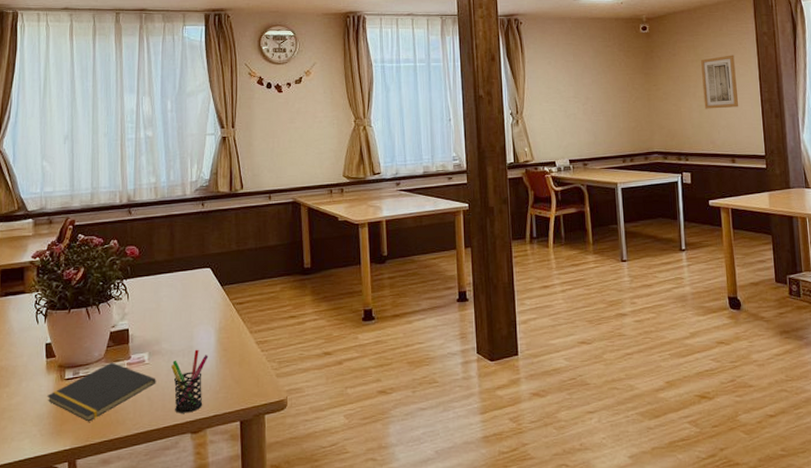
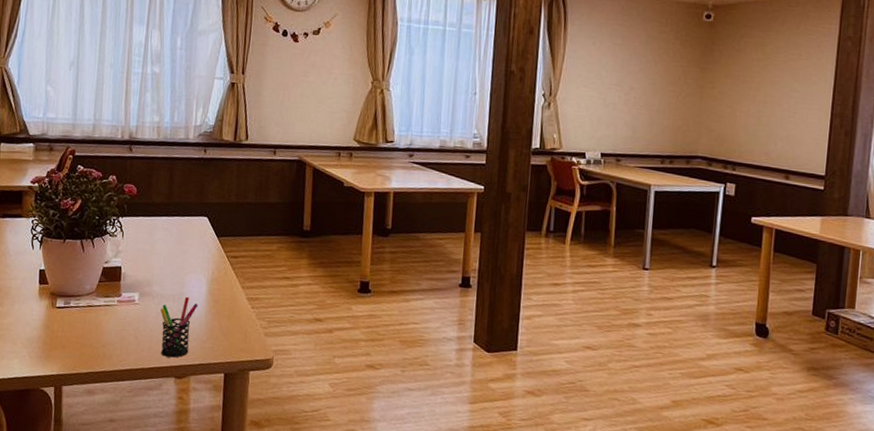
notepad: present [47,362,156,422] -> none [38,297,145,352]
wall art: present [701,55,739,109] -> none [763,58,809,118]

